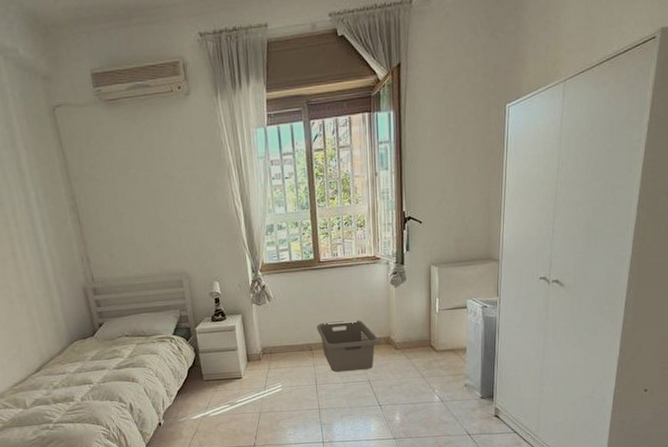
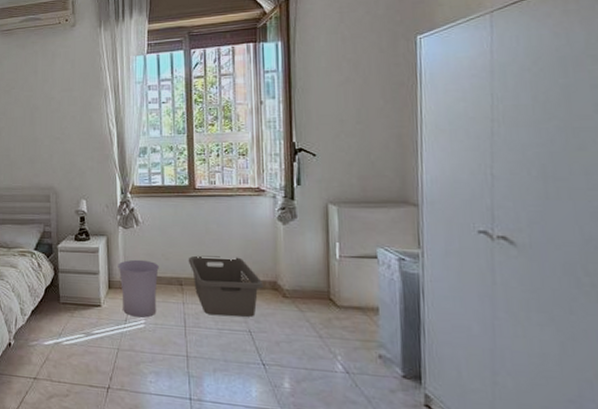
waste bin: none [254,332,291,383] -> present [118,259,159,318]

